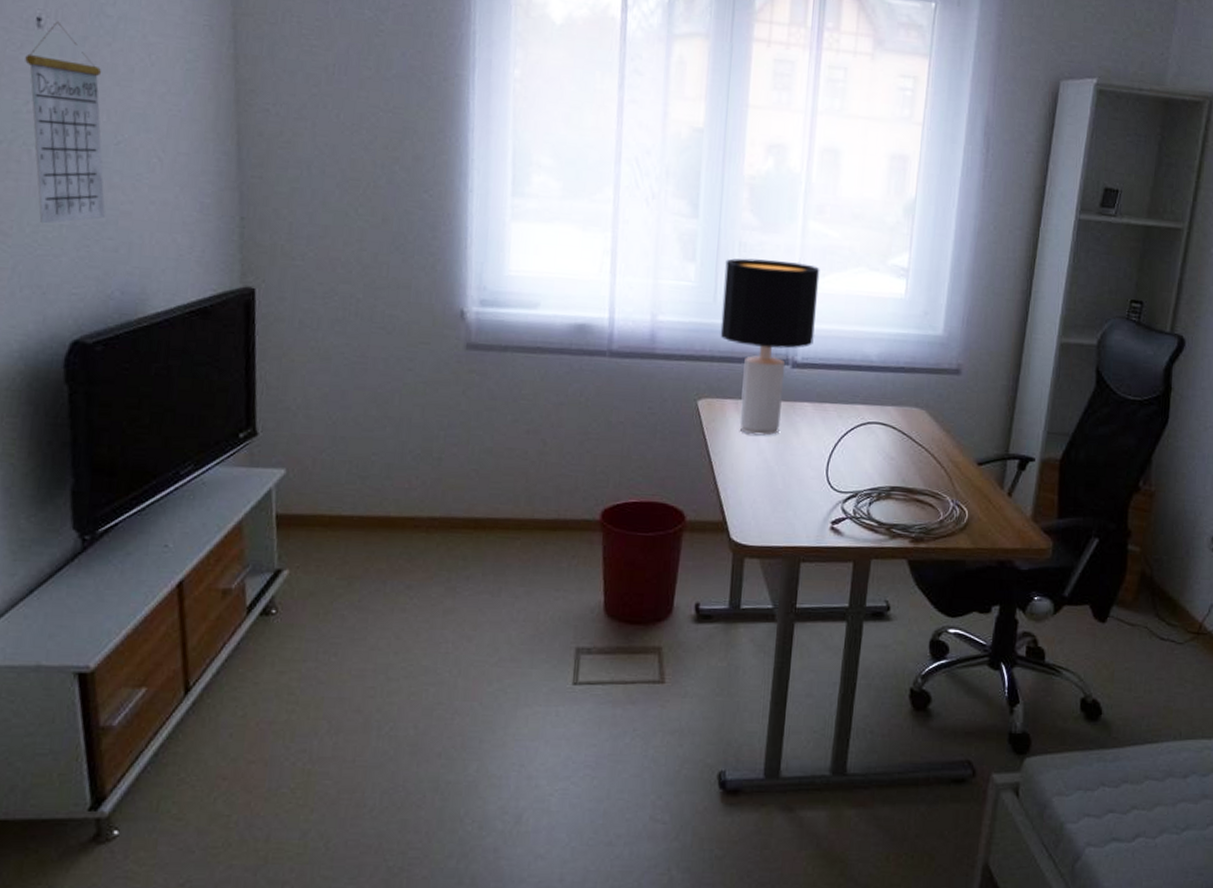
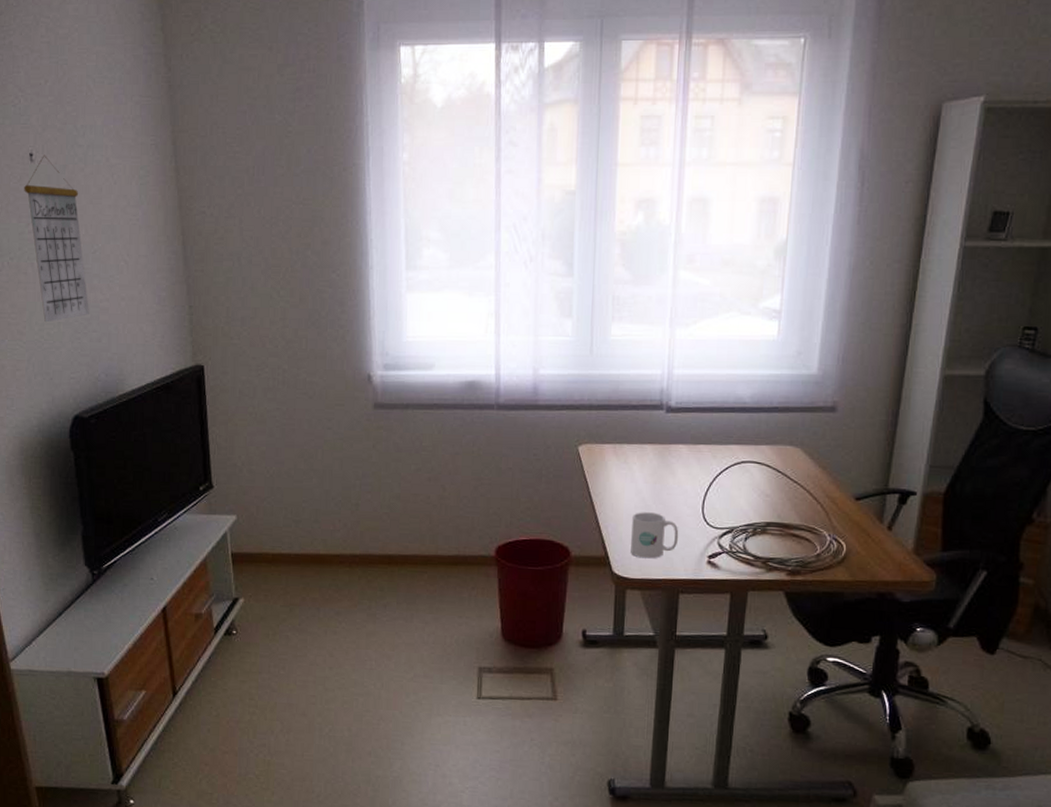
desk lamp: present [720,258,820,436] -> none [597,311,692,477]
mug: none [750,473,802,524] -> present [631,512,679,559]

